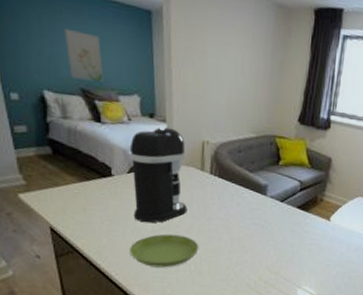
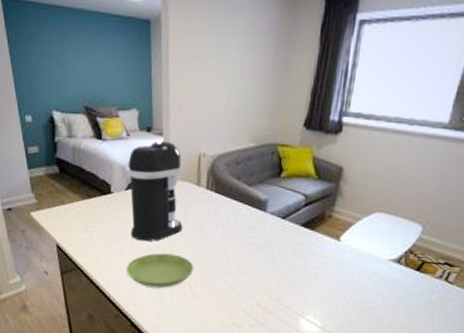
wall art: present [64,28,104,83] -> none [71,48,105,99]

